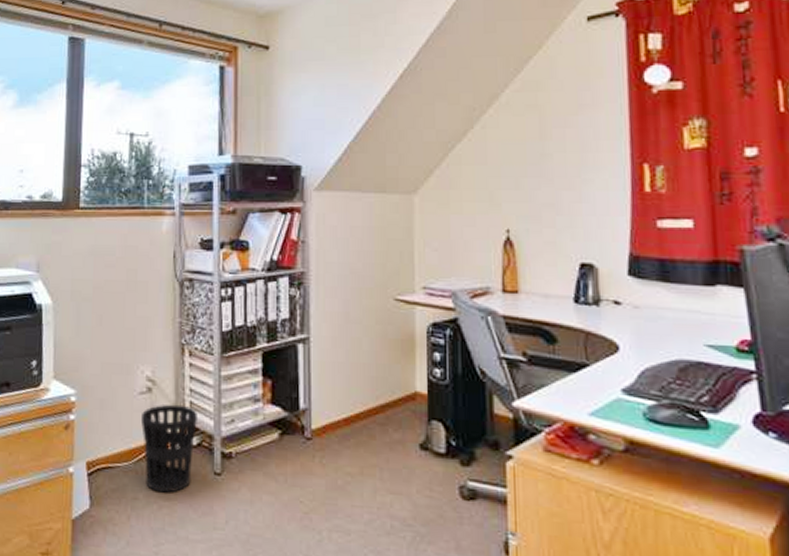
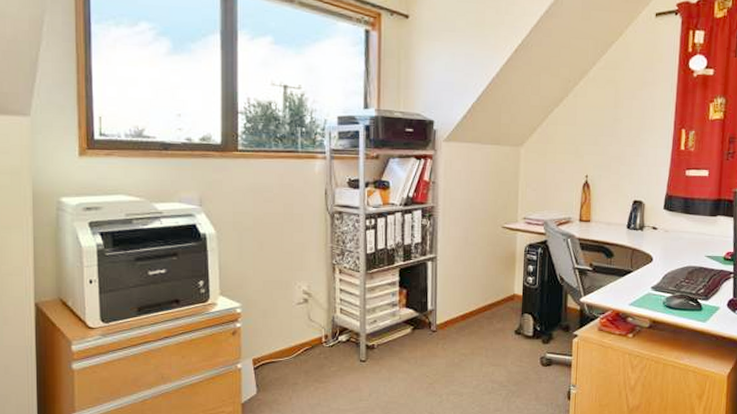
wastebasket: present [141,404,197,493] -> none [300,311,346,378]

